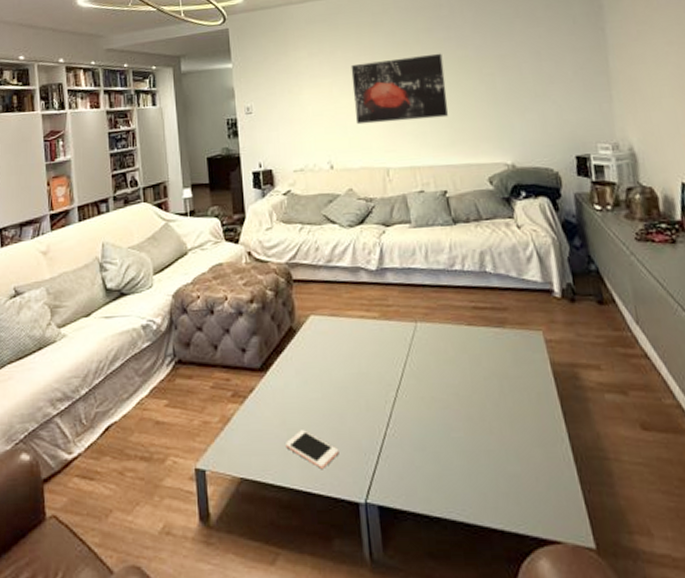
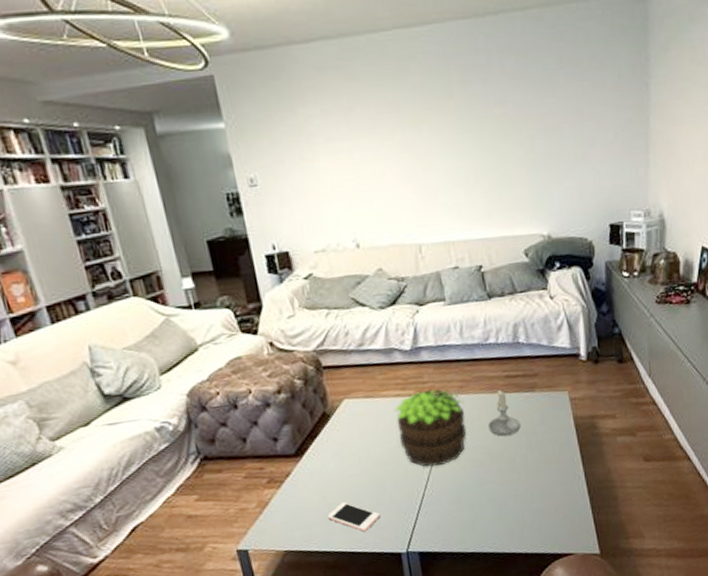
wall art: present [351,53,448,125] -> none [373,111,484,197]
potted plant: none [359,313,432,401] -> present [395,389,467,467]
candle: none [455,321,492,376] -> present [488,389,521,437]

